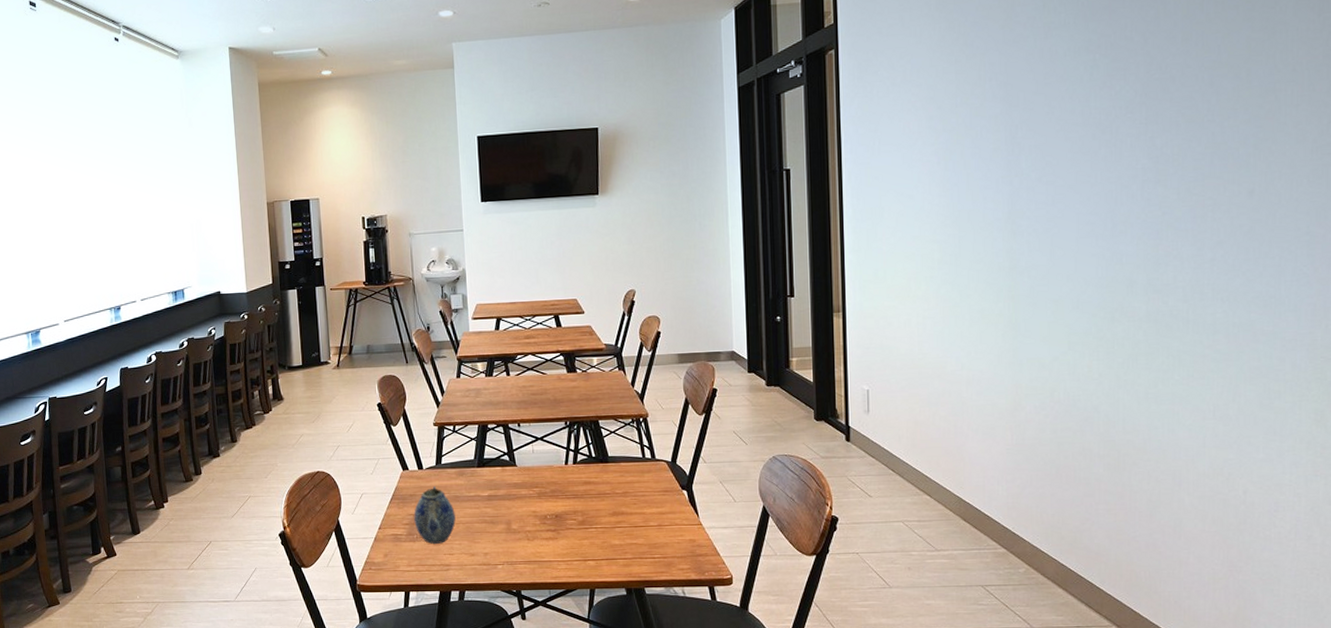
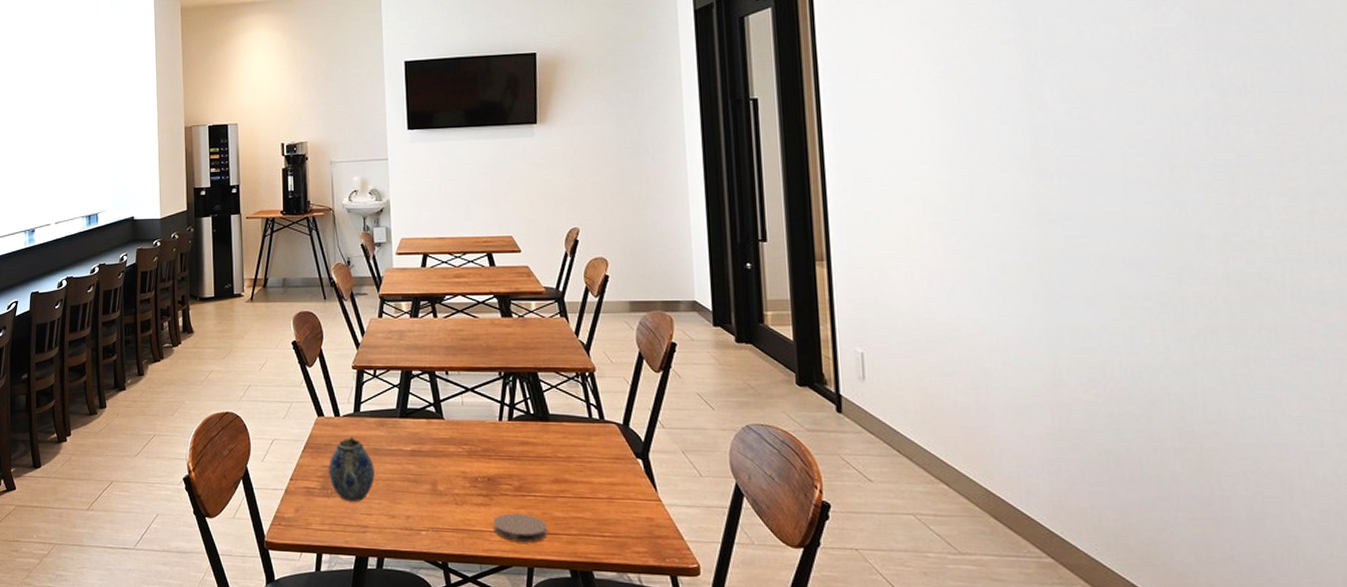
coaster: none [561,544,607,568] -> present [494,513,548,542]

